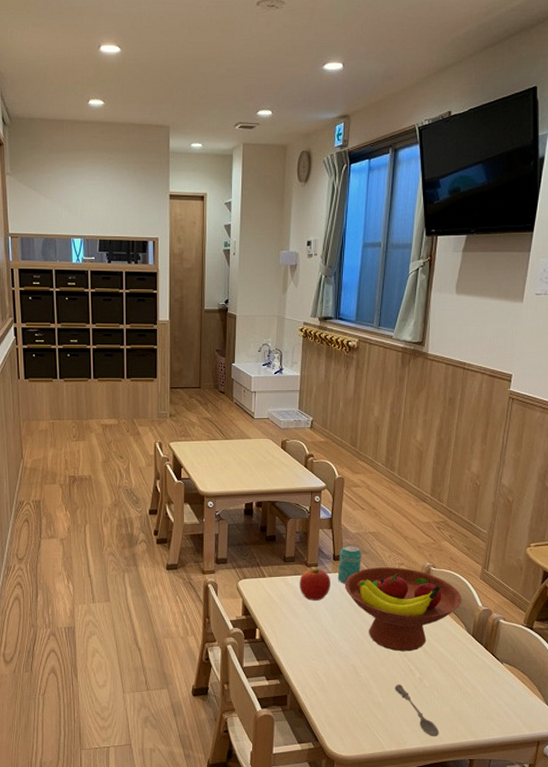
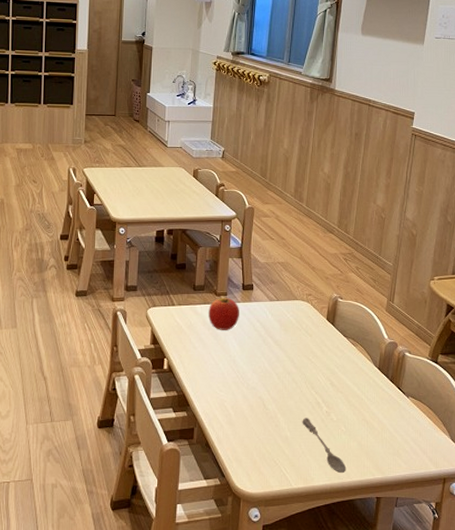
beverage can: present [337,545,361,585] -> none [246,274,270,314]
fruit bowl: present [345,567,461,652] -> none [254,298,368,384]

